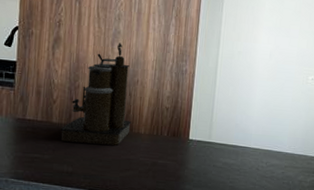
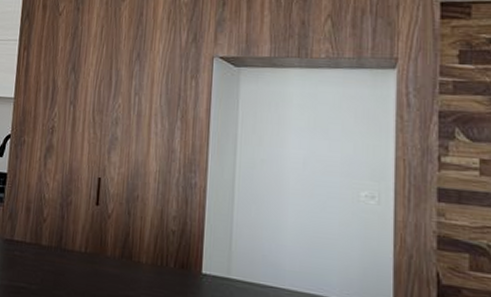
coffee maker: present [60,42,131,145] -> none [50,150,130,277]

